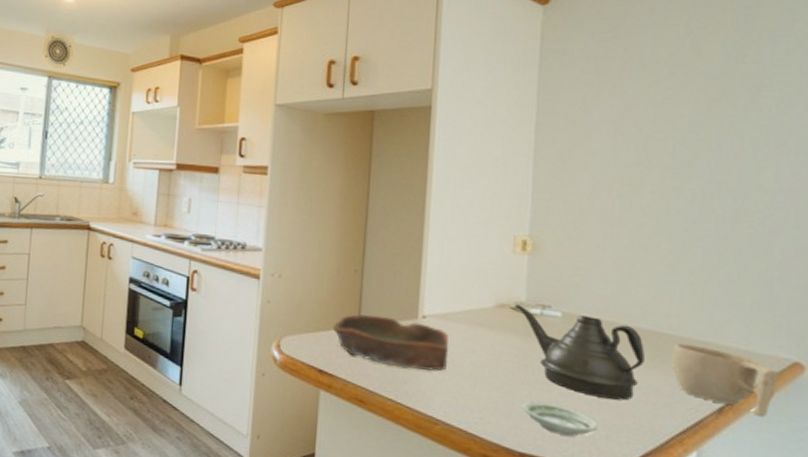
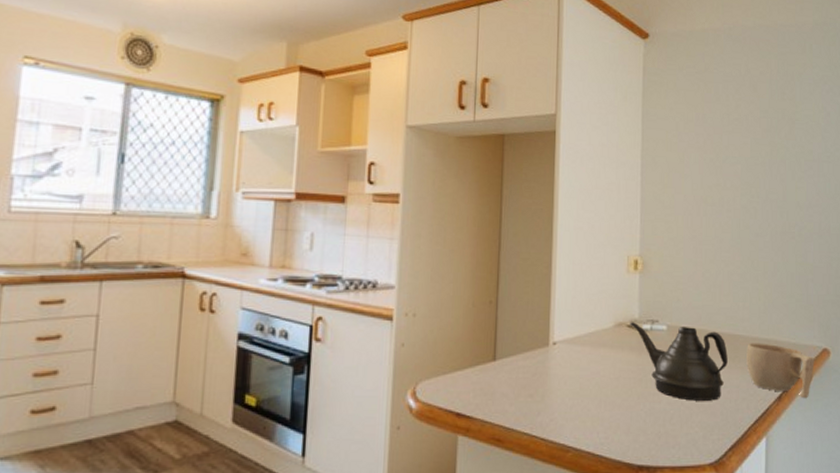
bowl: present [333,314,449,371] -> none [470,347,577,399]
saucer: present [523,401,598,437] -> none [639,414,697,442]

